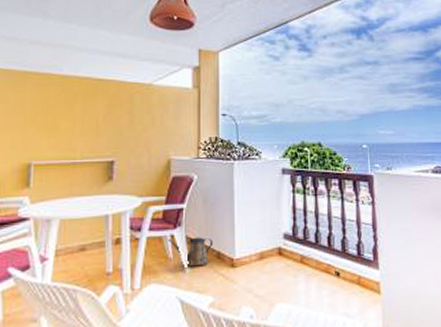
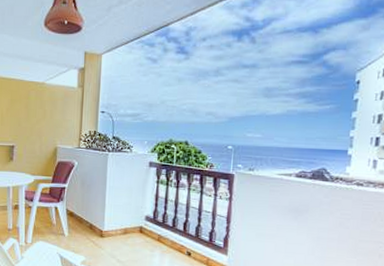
watering can: present [167,237,213,267] -> none [52,209,88,233]

